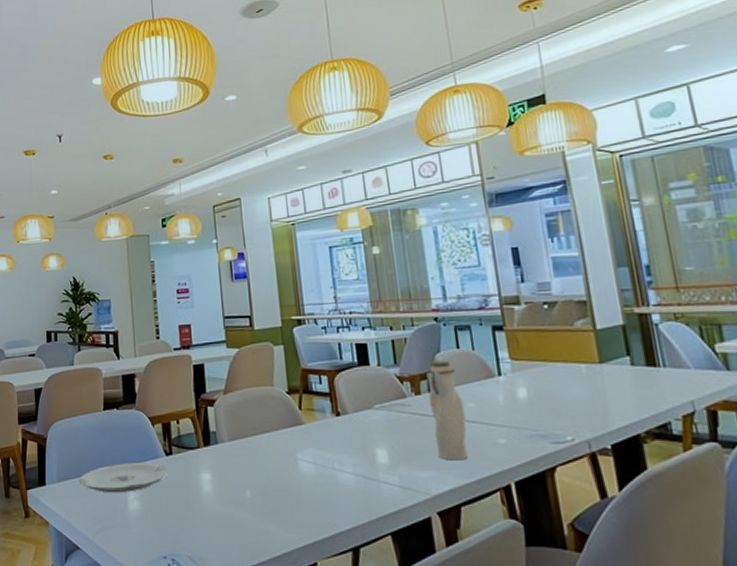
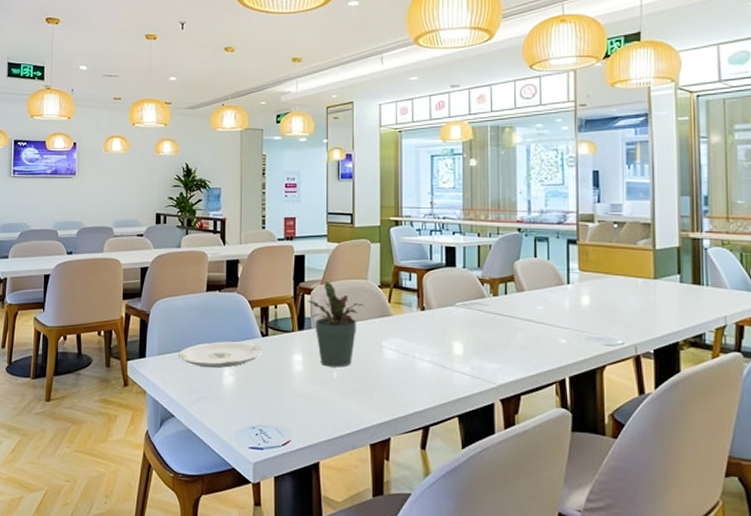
potted plant: none [210,391,273,485] -> present [307,282,364,368]
water bottle: present [426,360,469,461] -> none [505,267,534,356]

